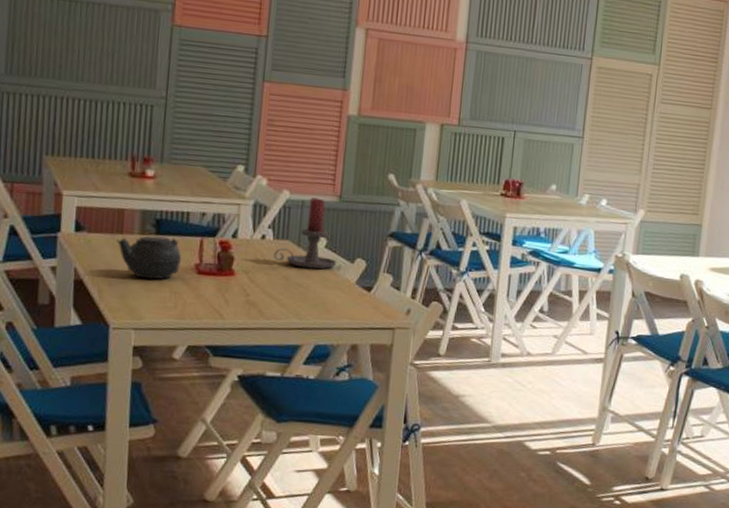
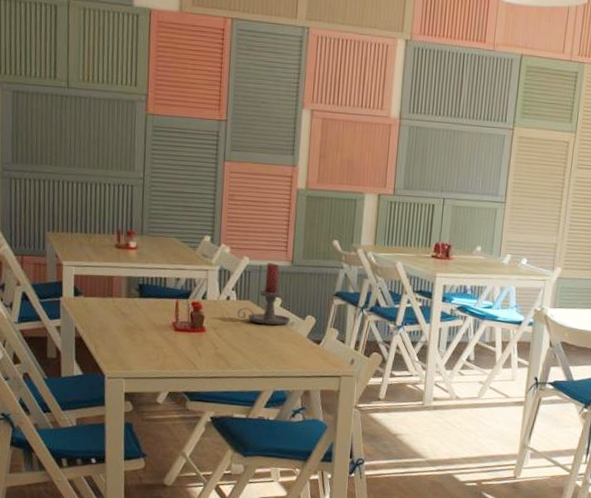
teapot: present [116,235,182,280] -> none [107,298,162,336]

